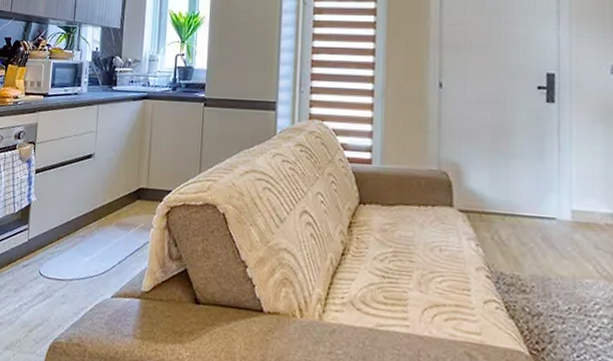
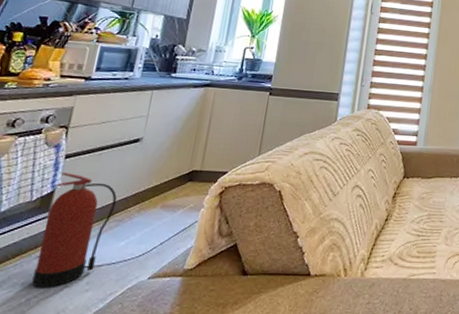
fire extinguisher: none [22,187,79,297] -> present [31,172,118,288]

